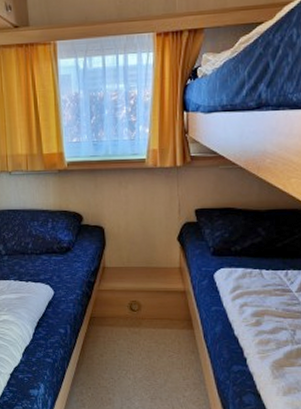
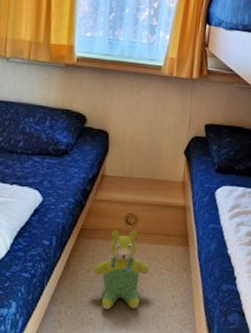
teddy bear: none [106,316,158,390] -> present [93,230,150,309]

